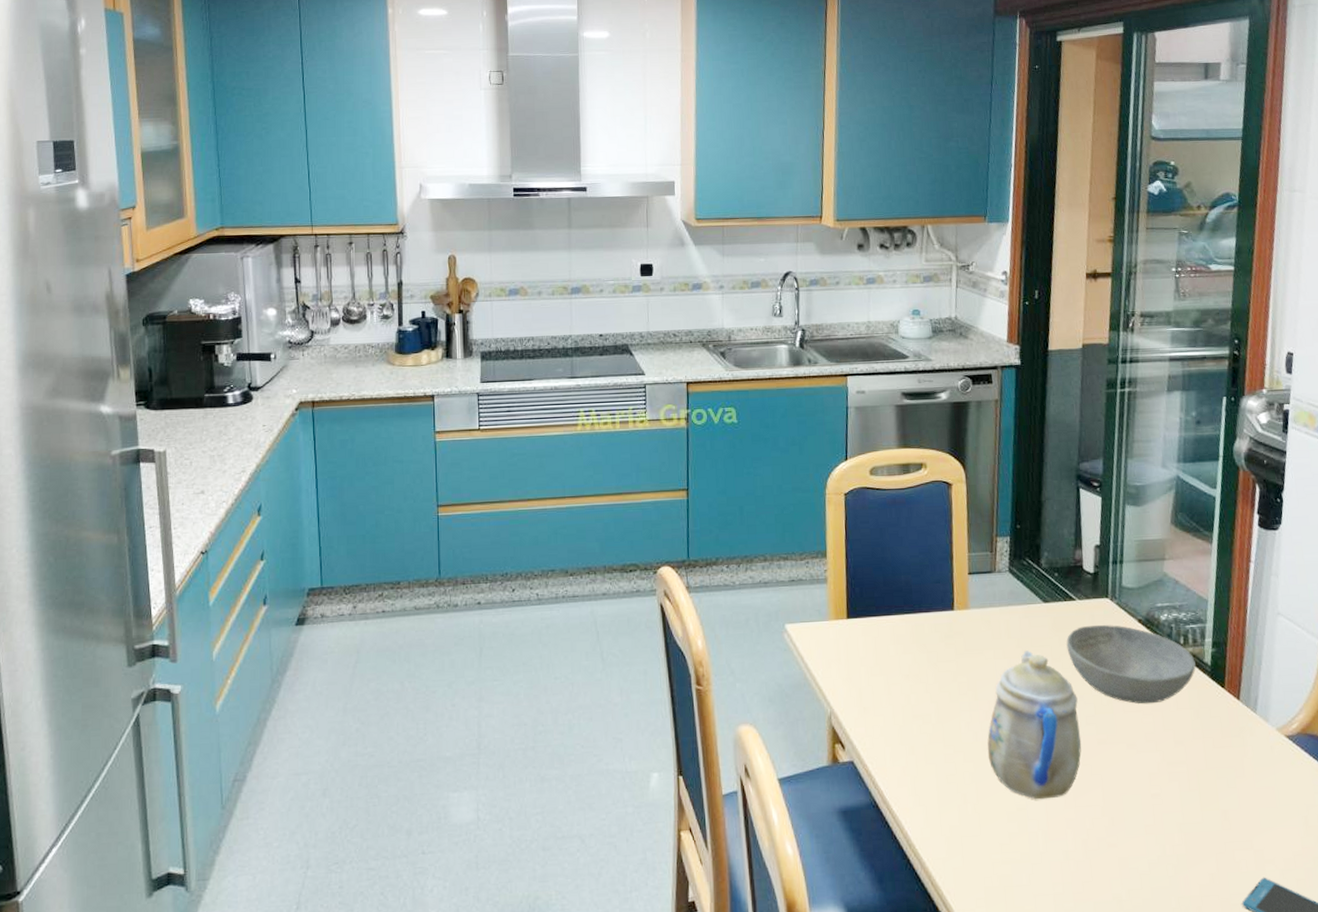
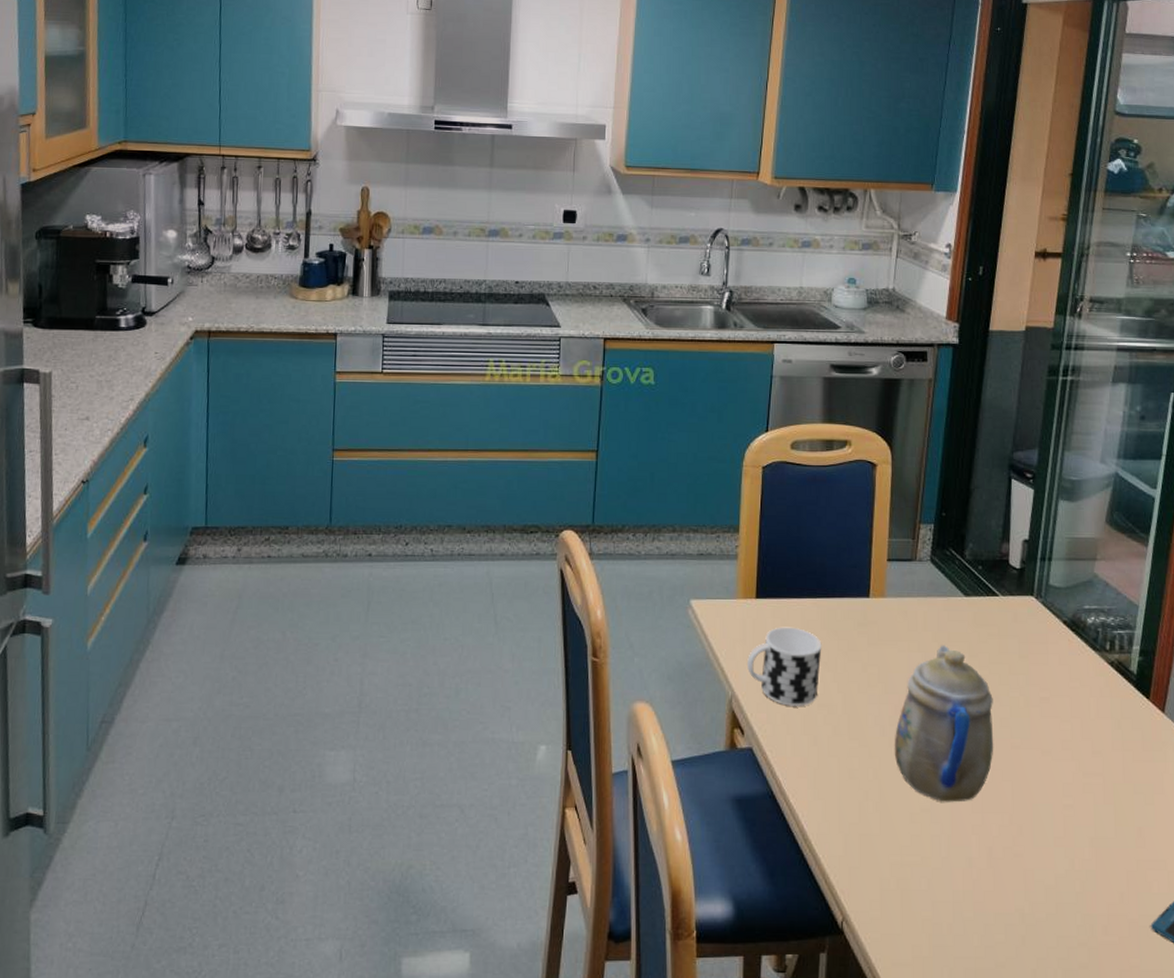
cup: none [843,643,913,719] -> present [747,627,822,706]
bowl: present [1066,624,1196,705] -> none [985,623,1121,711]

